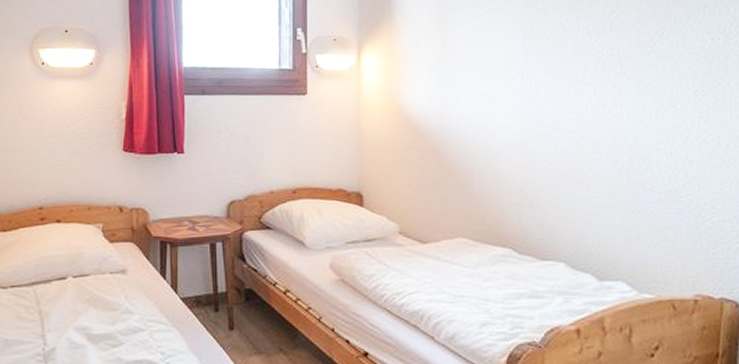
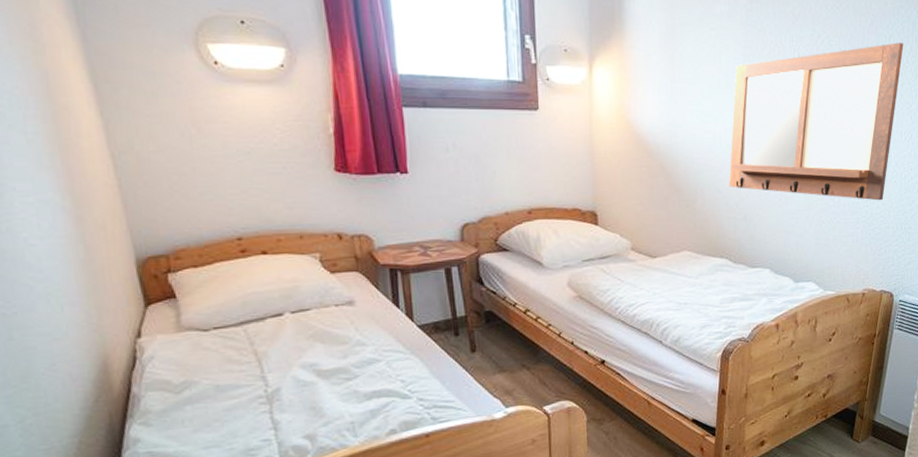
writing board: none [510,13,724,189] -> present [729,42,904,201]

